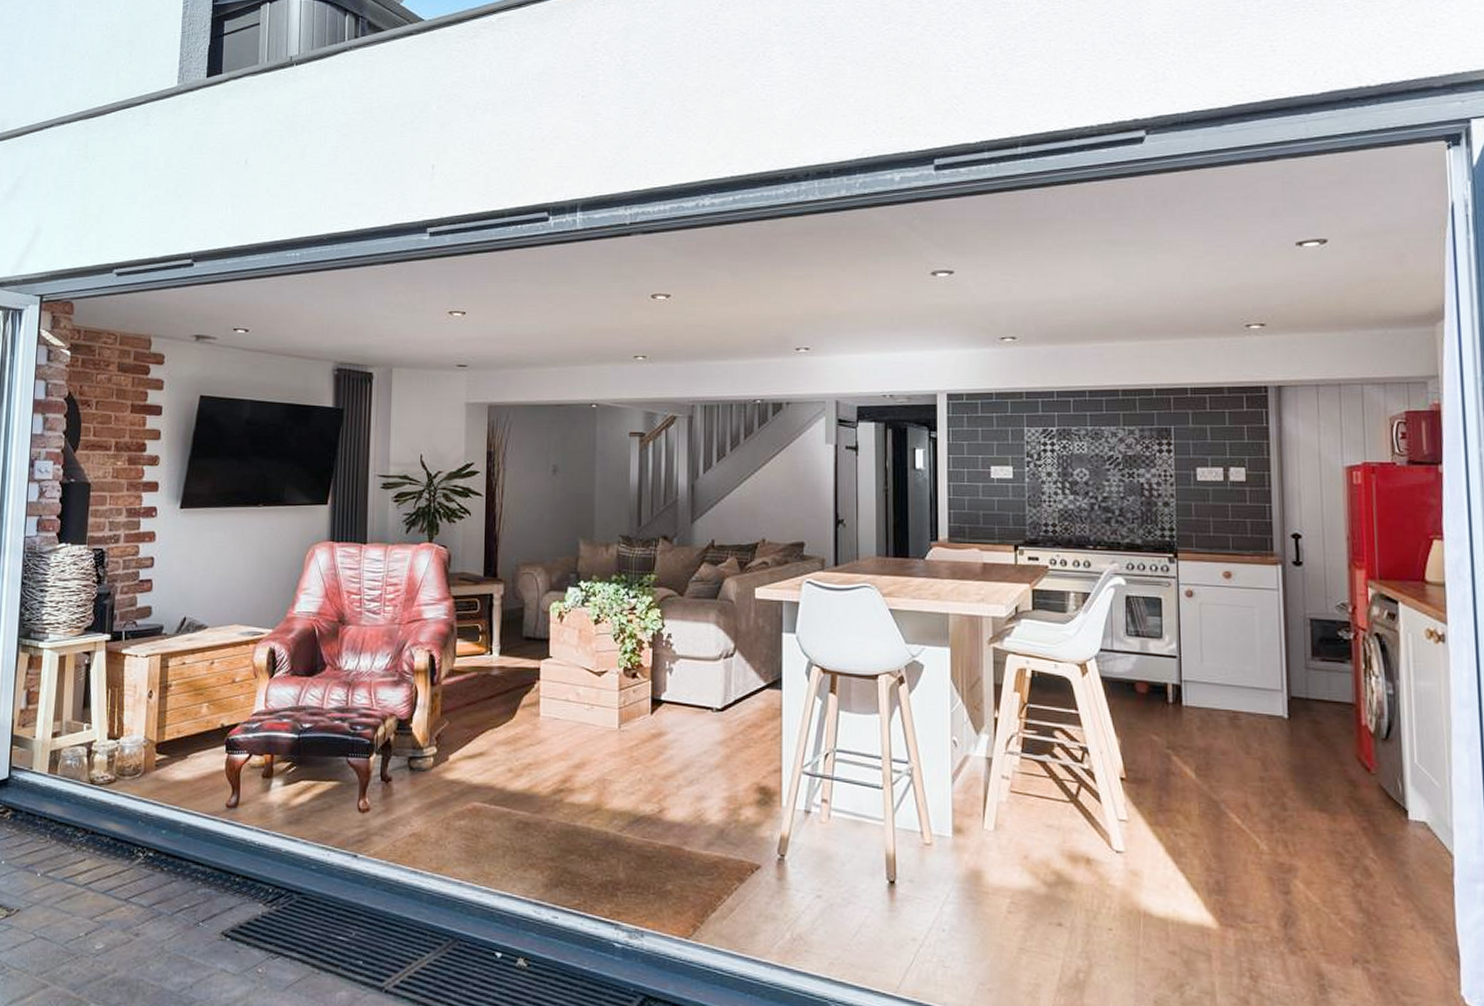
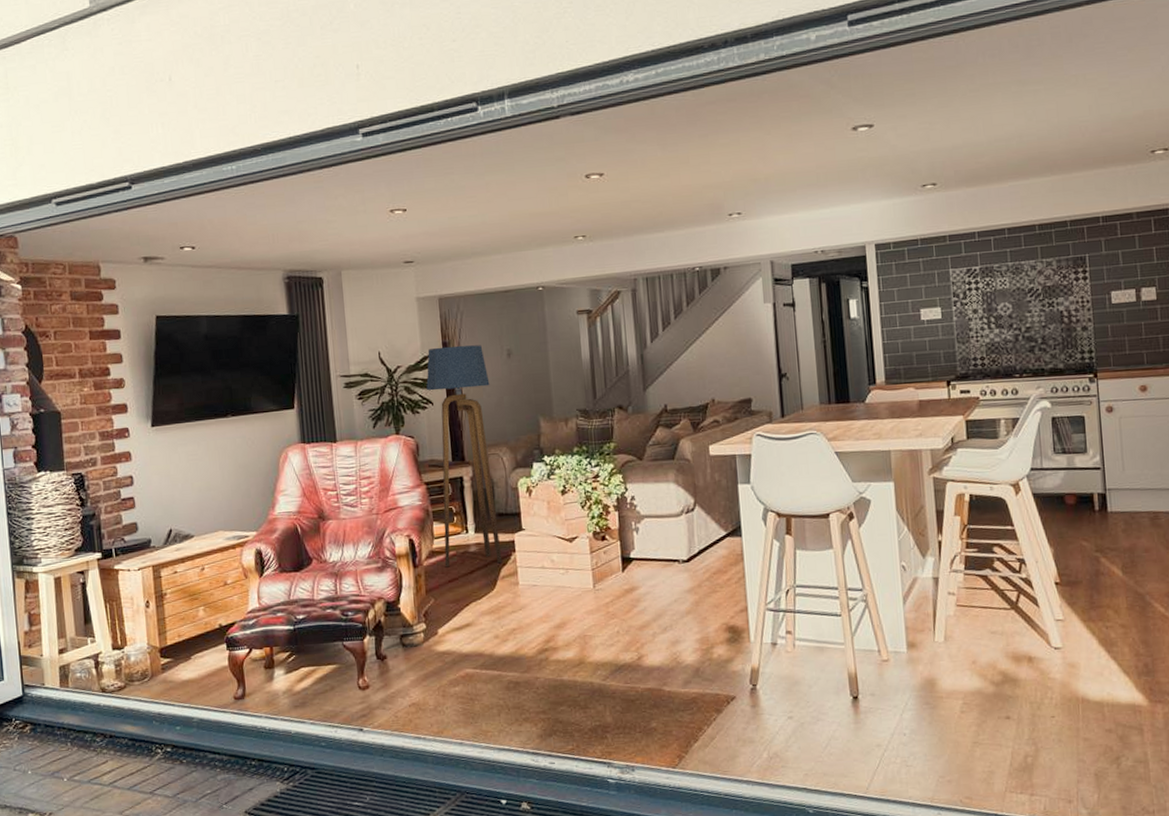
floor lamp: none [465,456,532,691] -> present [426,345,502,568]

